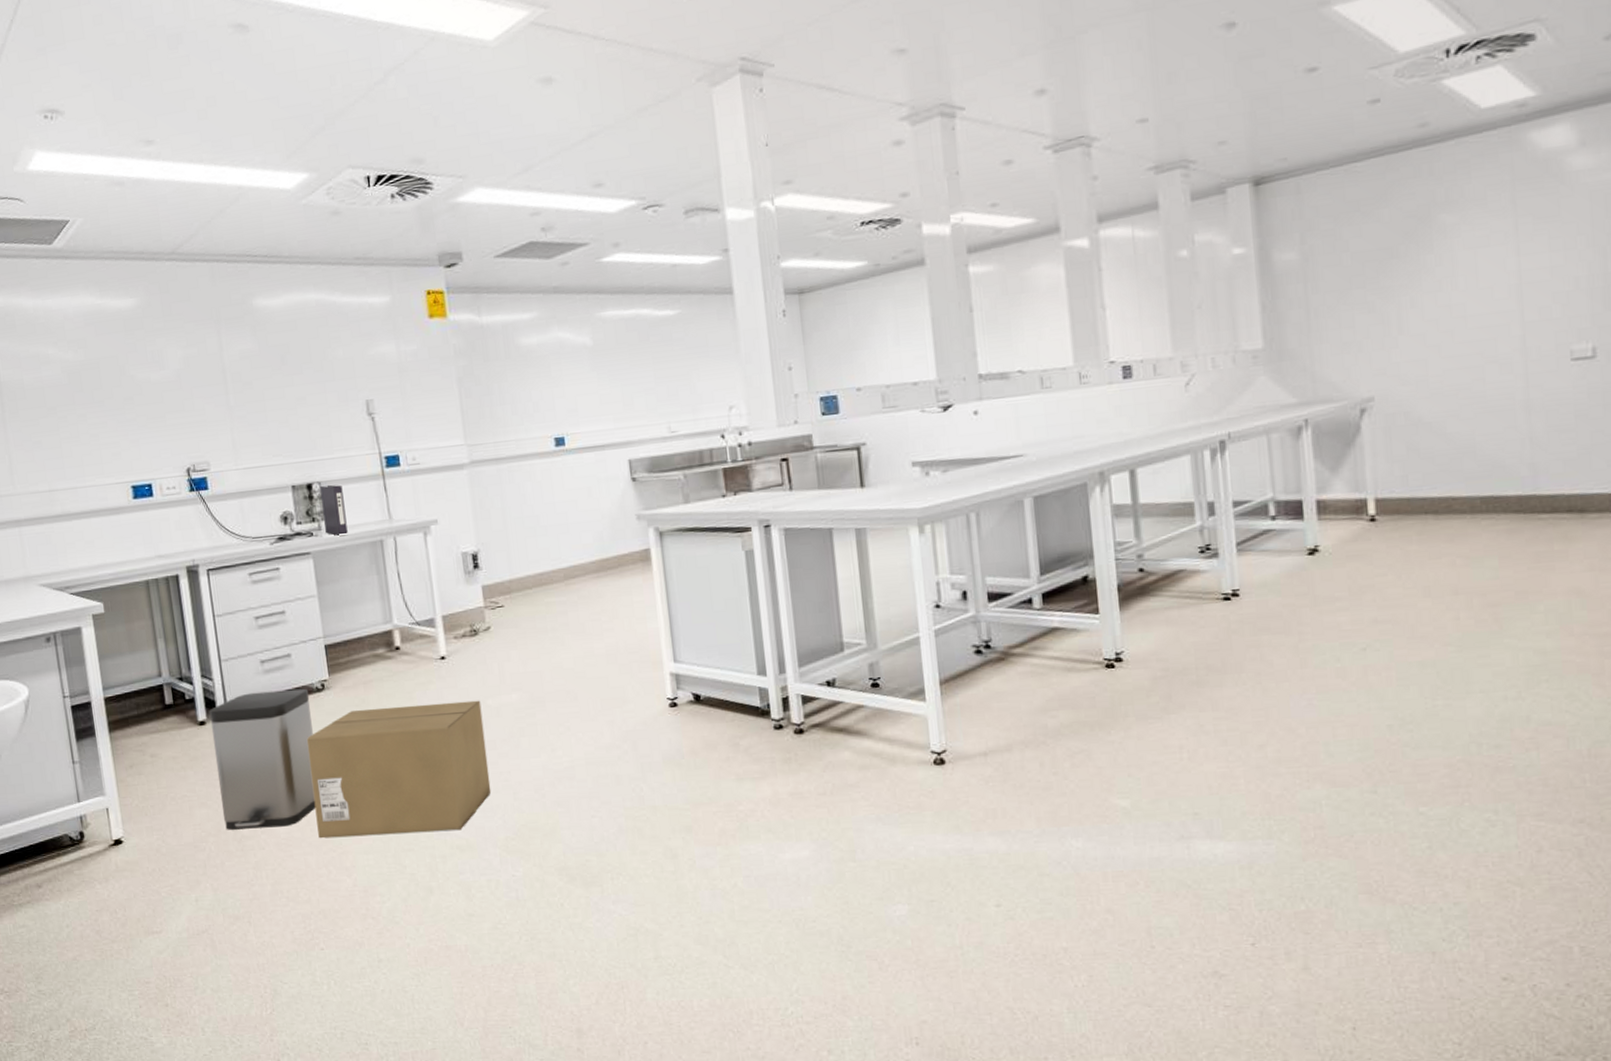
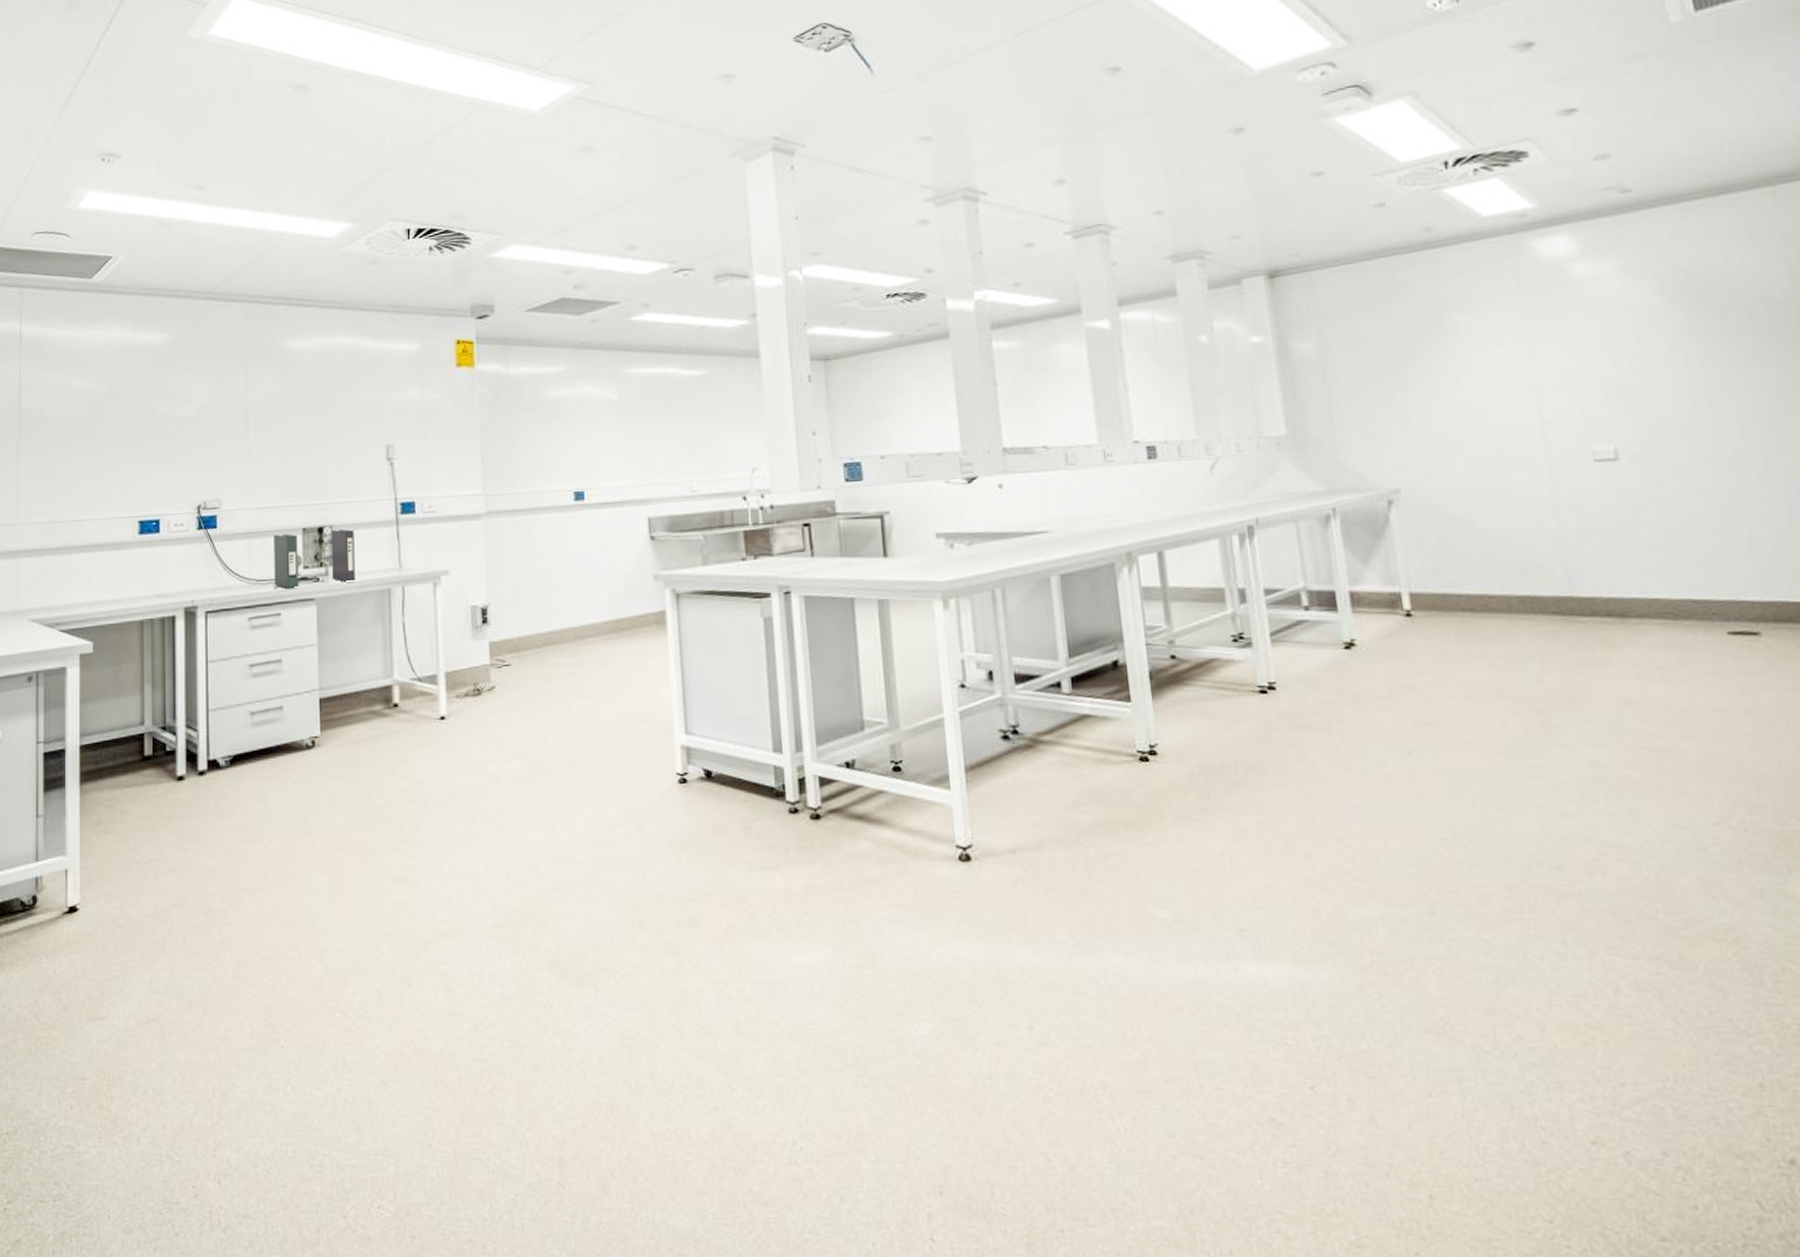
pedal bin: present [209,688,316,830] -> none [189,744,298,901]
binder: none [264,491,293,545] -> present [274,534,298,590]
box: present [306,700,492,839] -> none [289,766,483,916]

